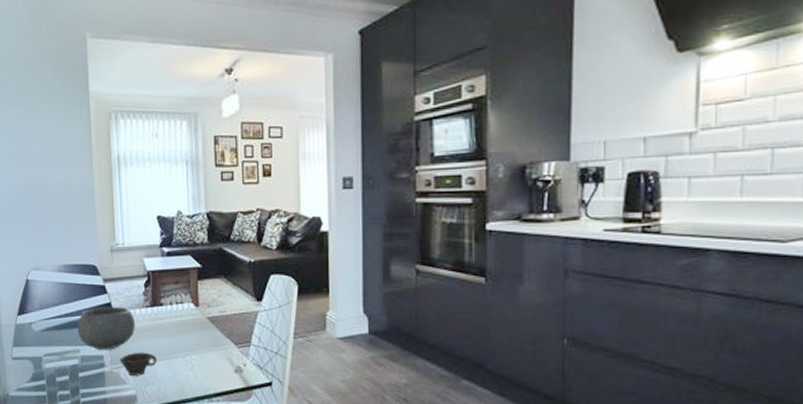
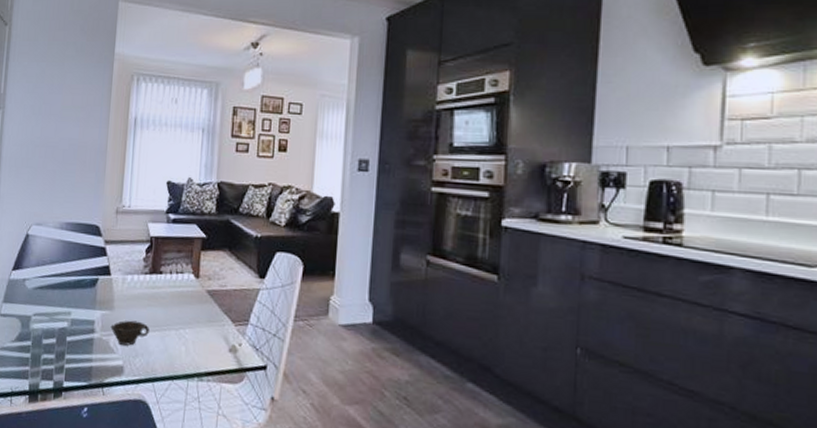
bowl: present [77,306,136,350] -> none [71,269,132,315]

